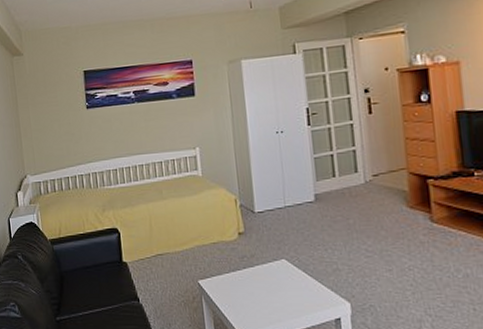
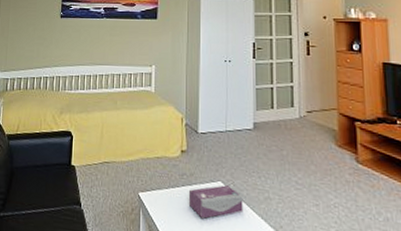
tissue box: none [250,262,312,298] -> present [188,185,244,219]

